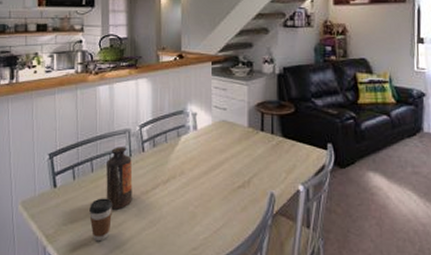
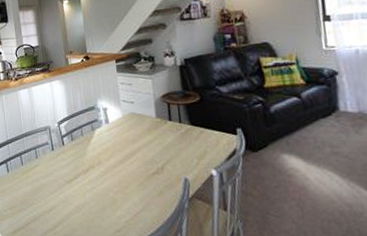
coffee cup: present [89,198,112,242] -> none [23,187,43,225]
bottle: present [106,147,133,208] -> none [33,142,59,196]

